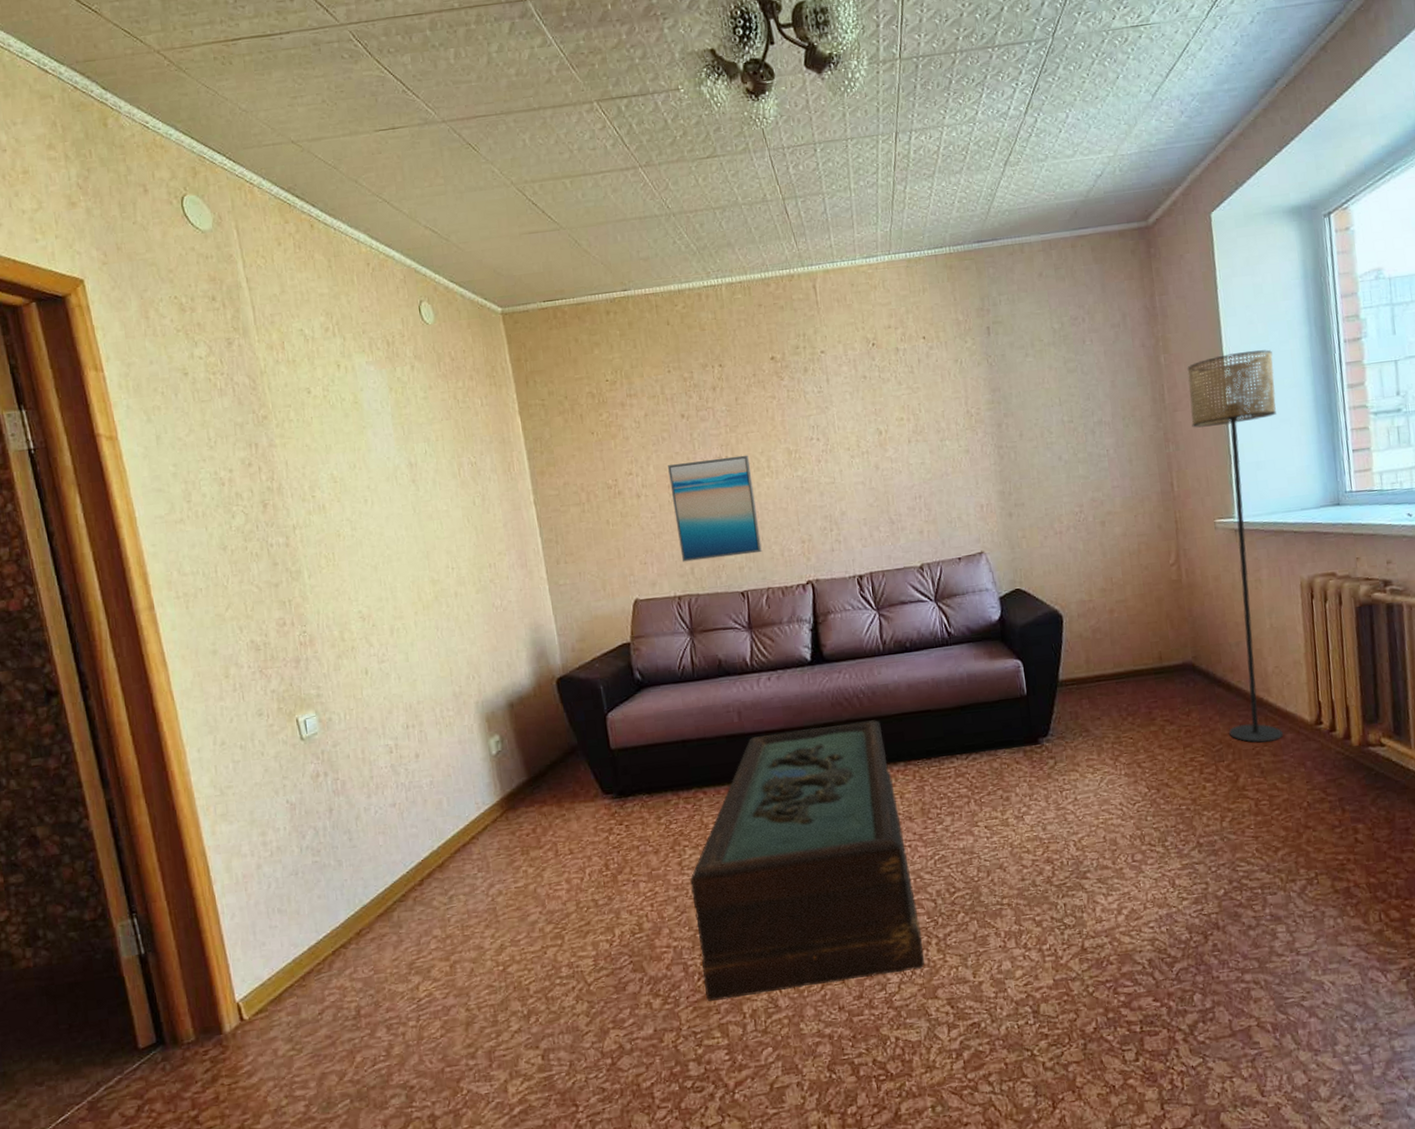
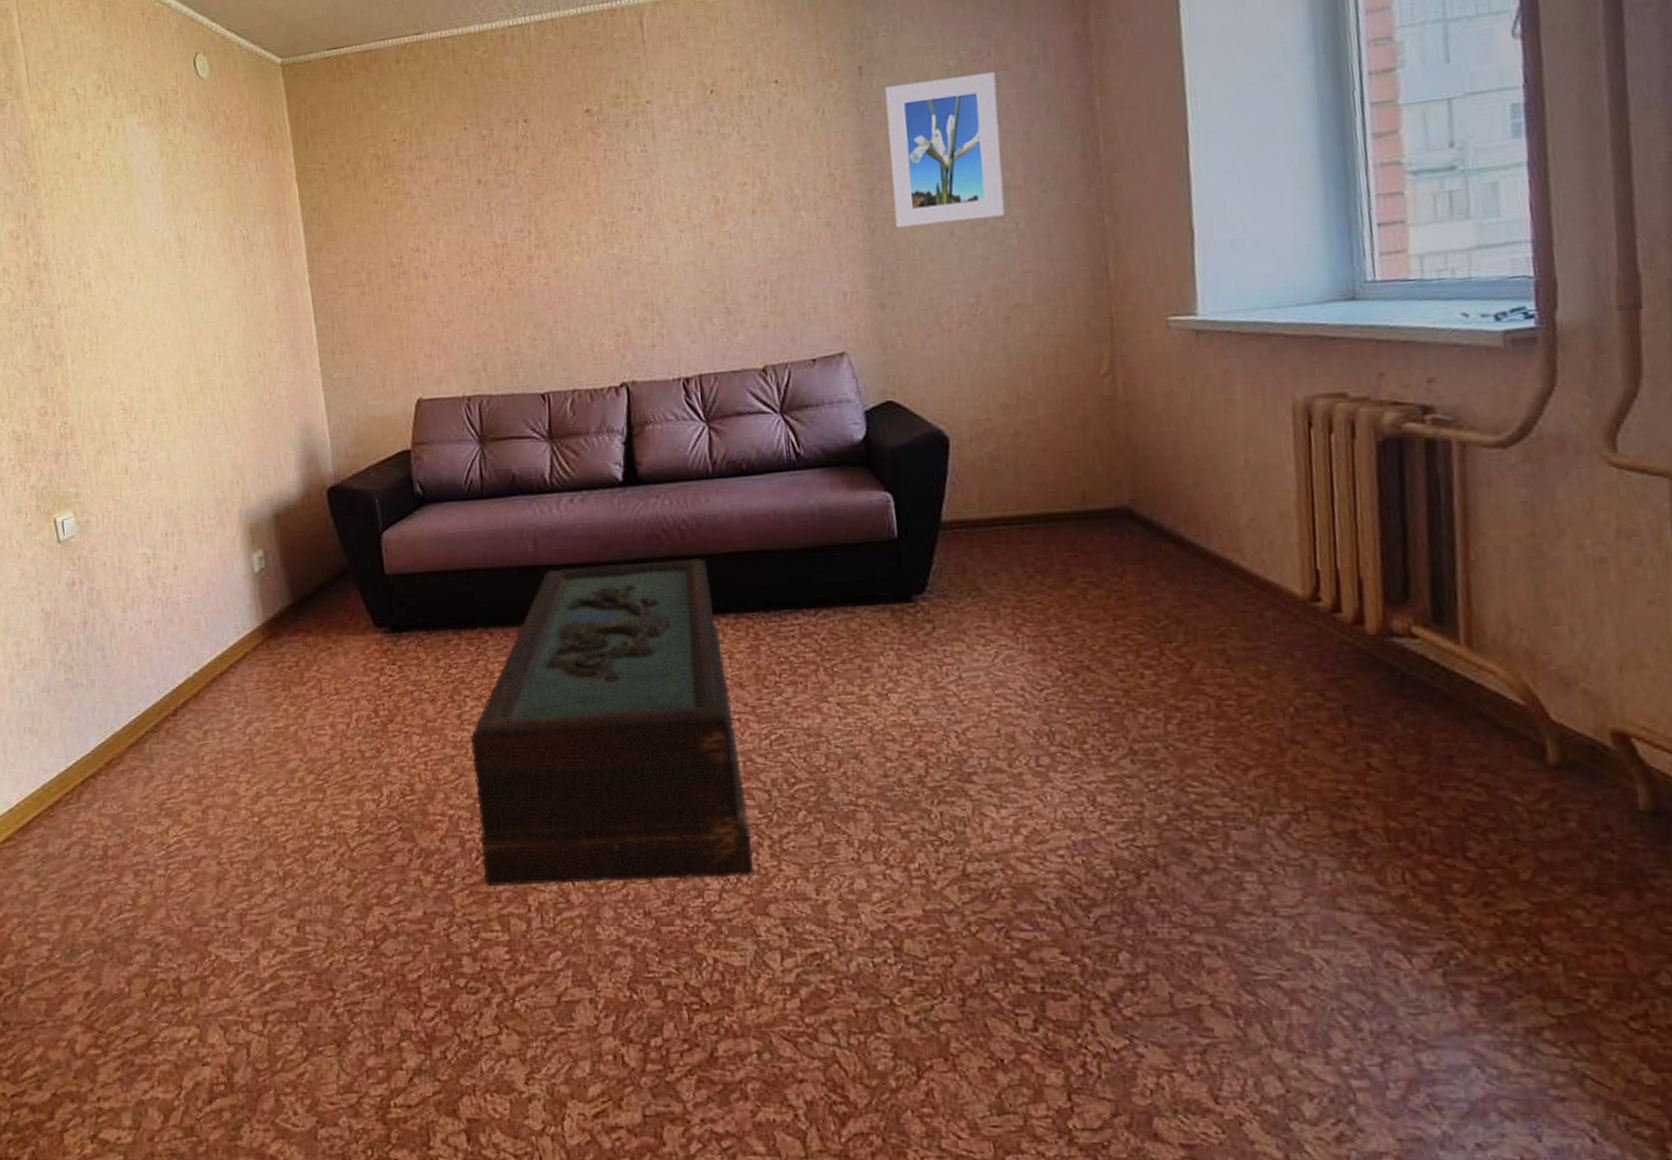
wall art: present [668,455,762,562] -> none [460,228,568,356]
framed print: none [1007,334,1098,454] -> present [884,72,1004,228]
floor lamp: present [1187,349,1284,743] -> none [1132,87,1262,621]

